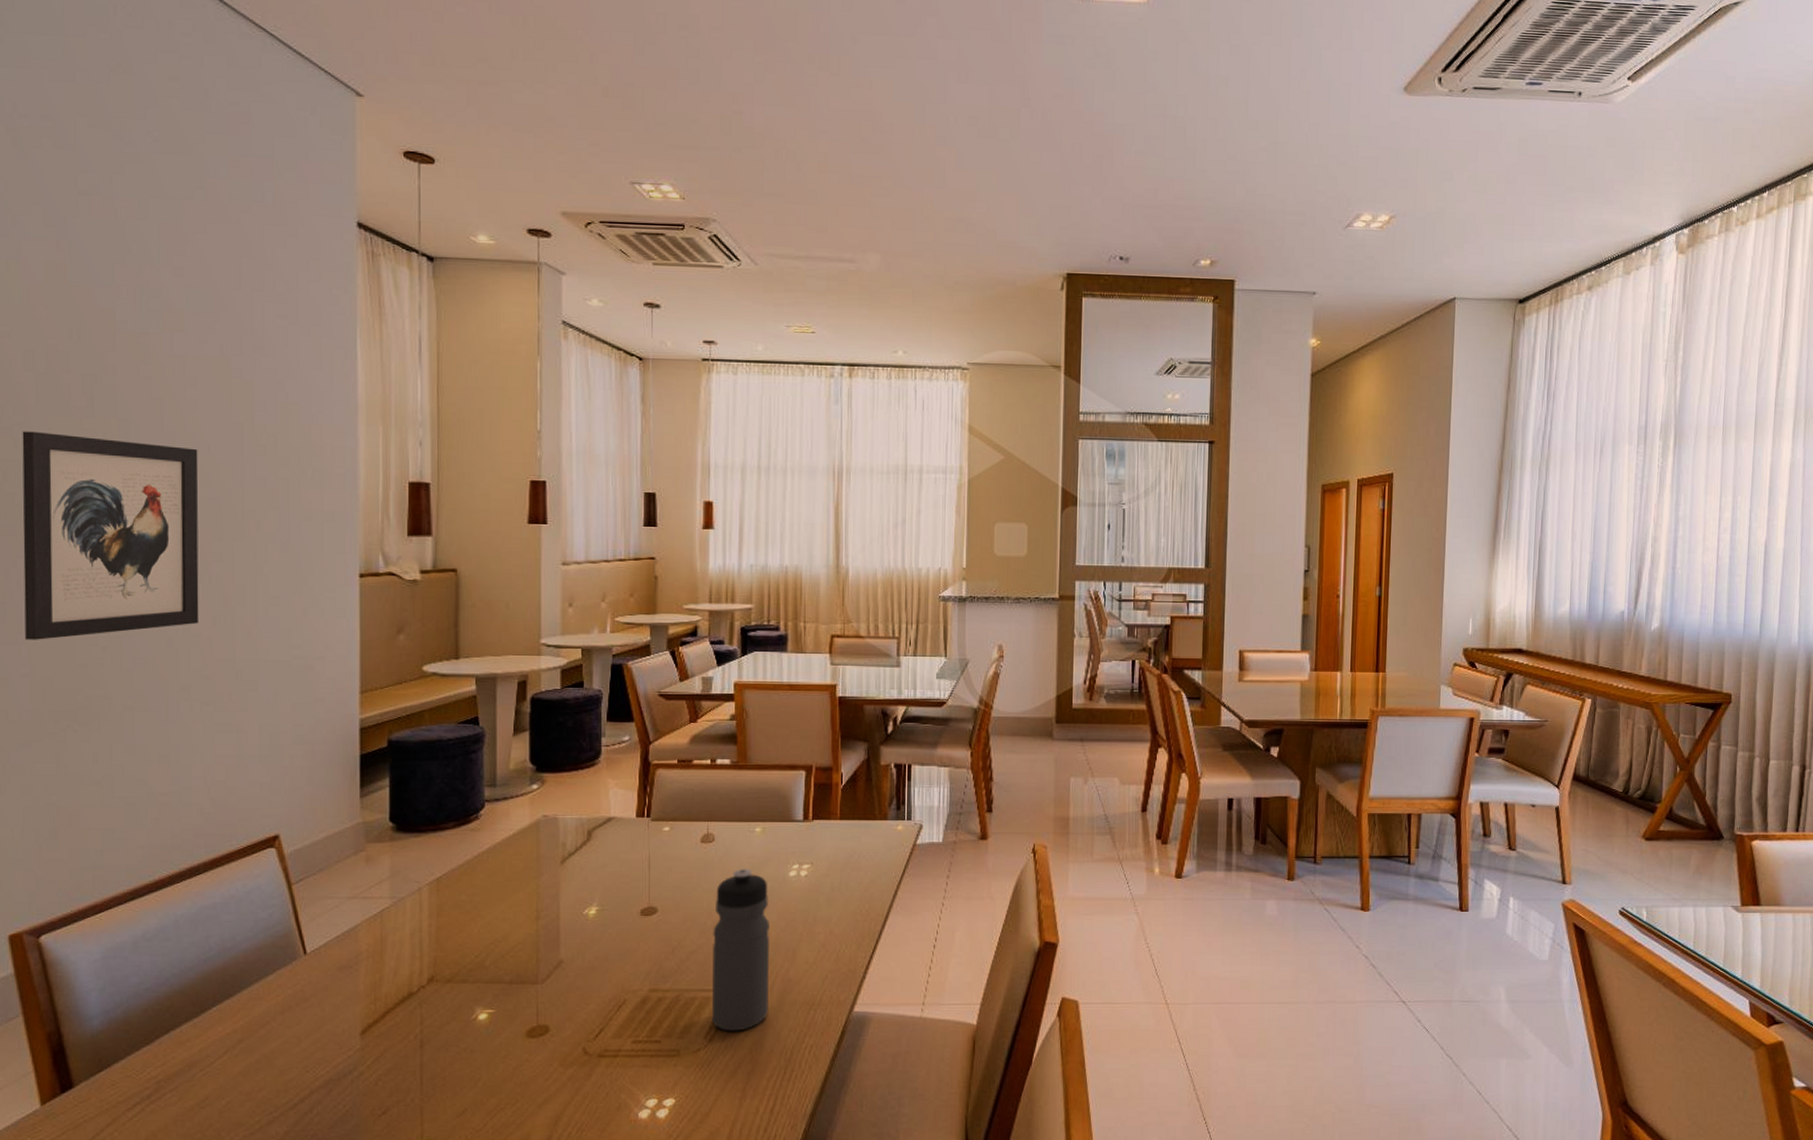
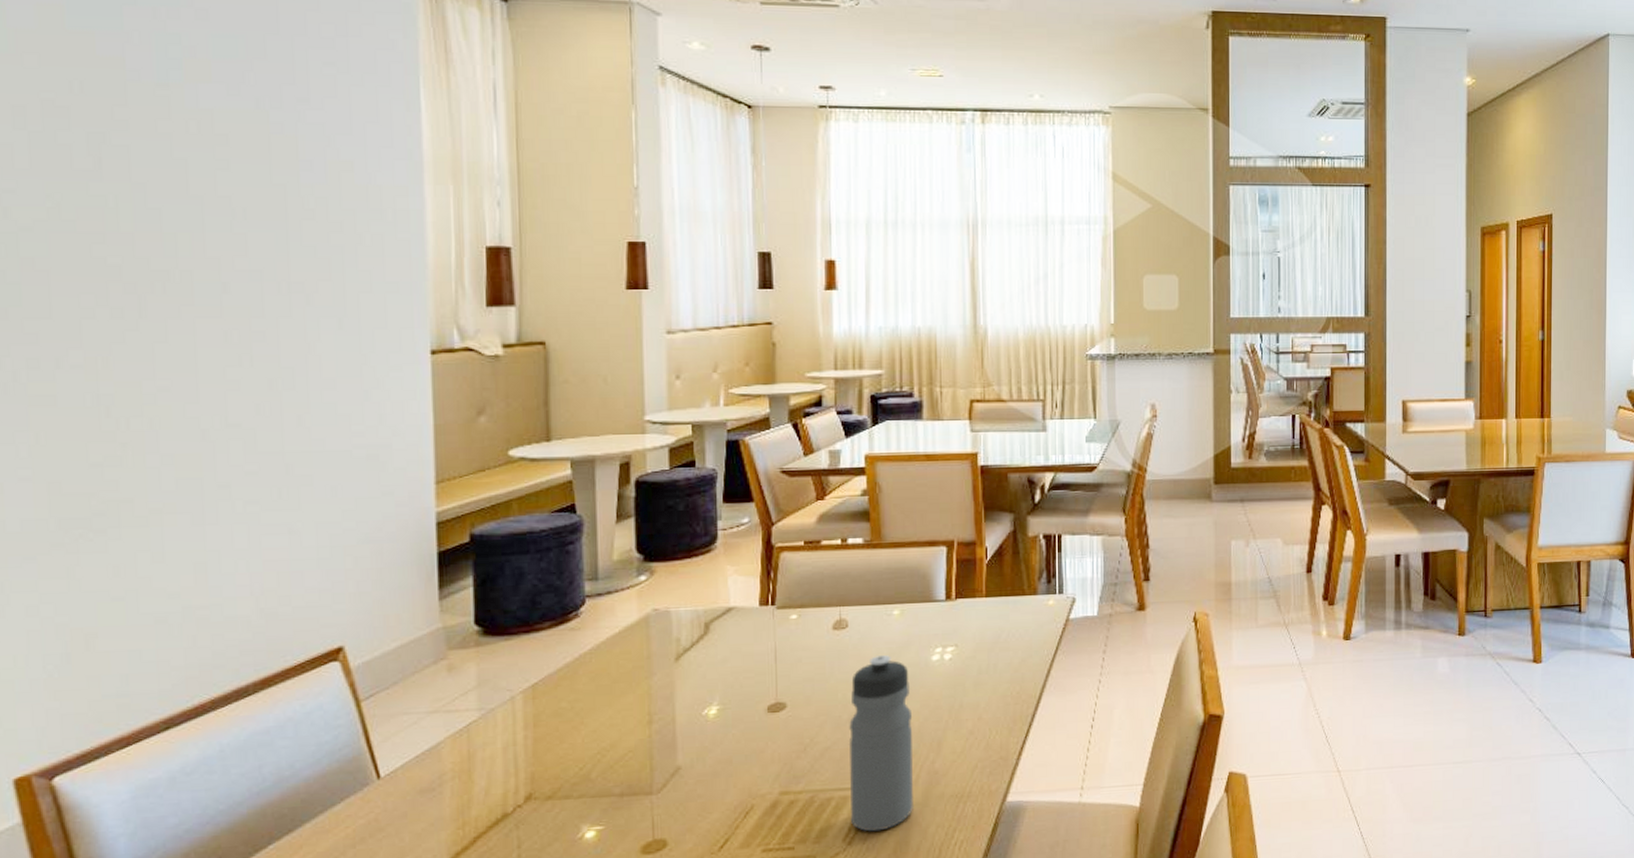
wall art: present [22,431,199,640] -> none [13,198,240,438]

